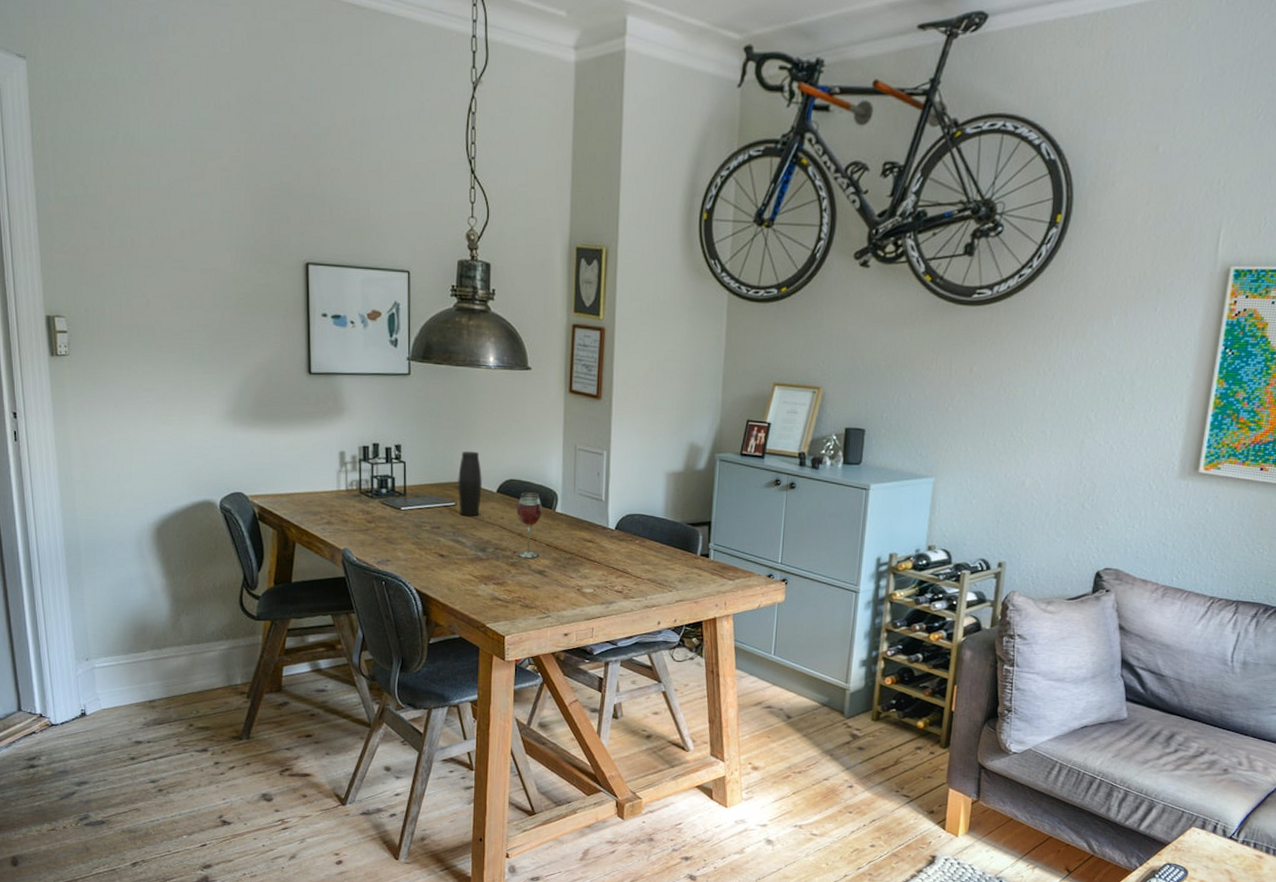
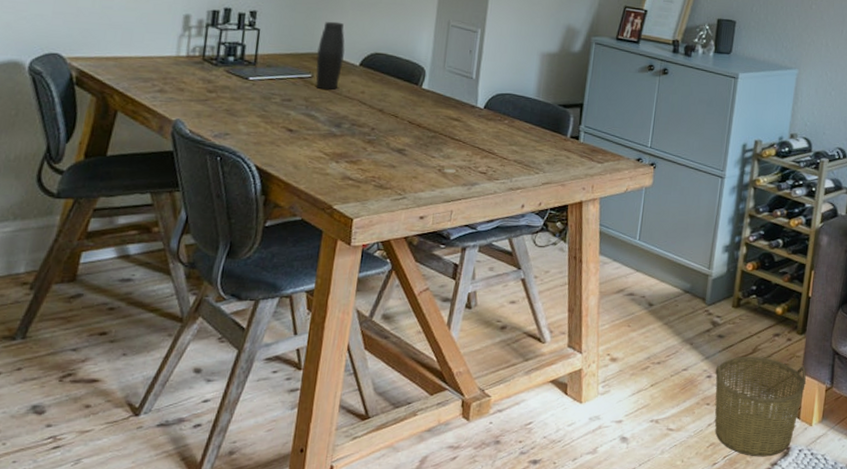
wineglass: present [517,492,542,558] -> none [376,66,408,136]
basket: none [856,768,951,864] -> present [714,356,806,457]

